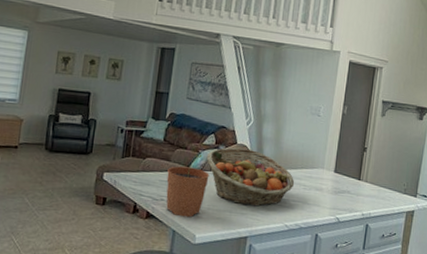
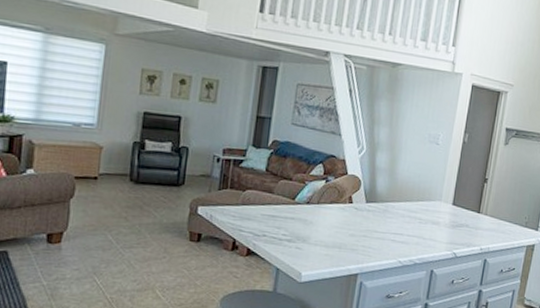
plant pot: present [166,155,210,218] -> none [268,186,317,254]
fruit basket: present [206,147,295,207] -> none [313,178,410,242]

